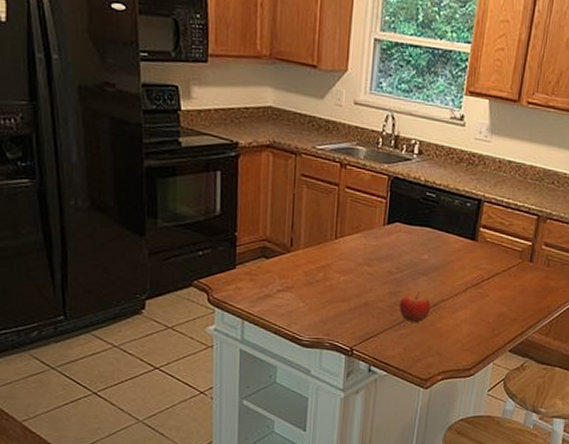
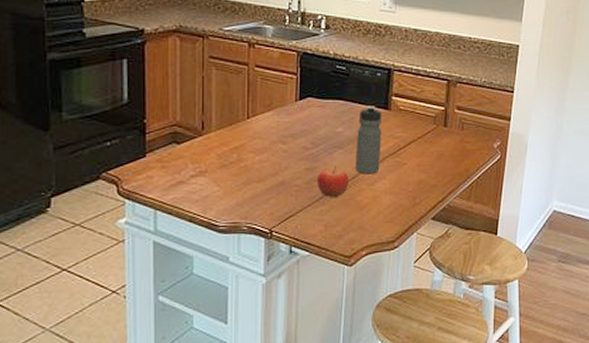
water bottle: none [438,235,468,303] -> present [355,106,382,175]

